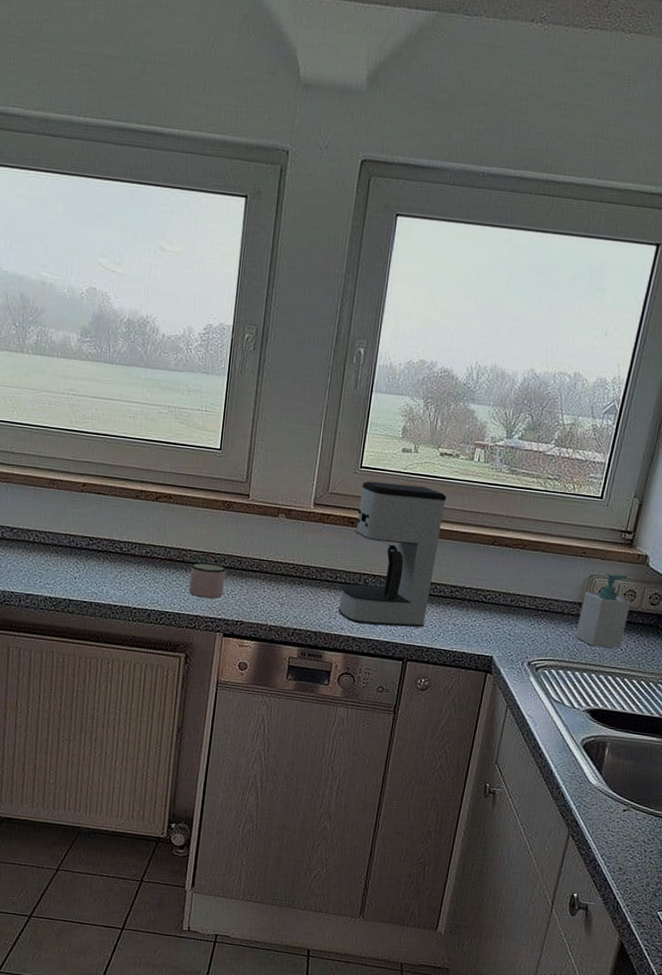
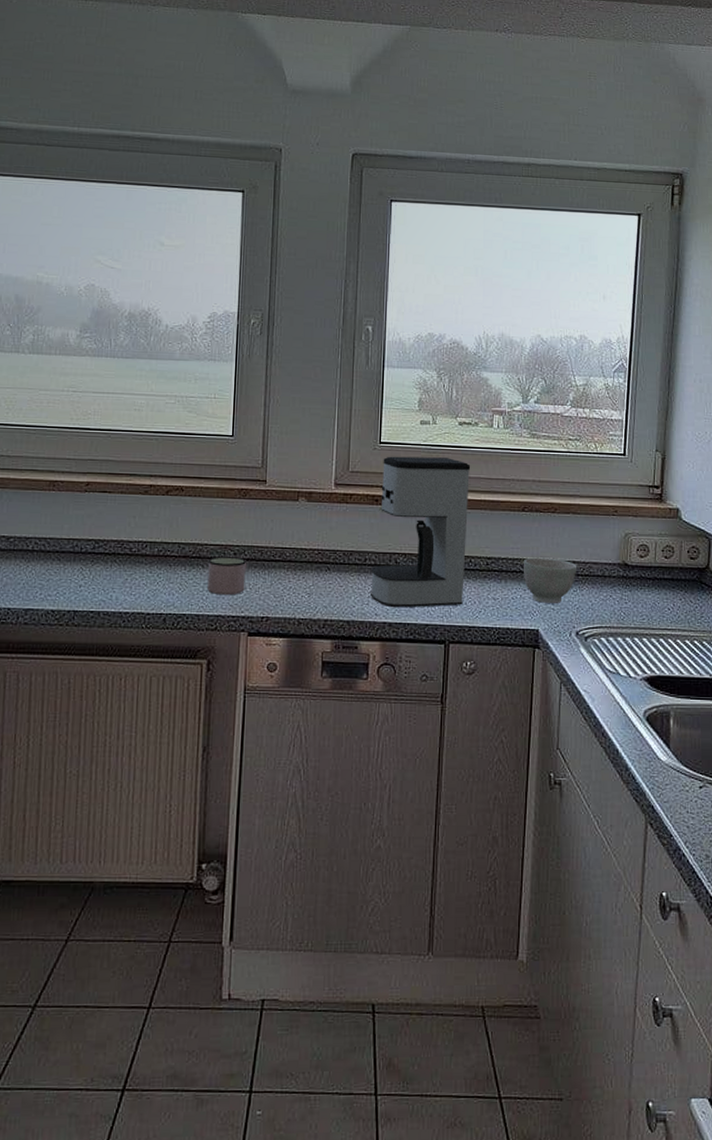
bowl: none [485,589,539,634] -> present [523,557,577,603]
soap bottle: present [575,573,631,648] -> none [620,530,671,609]

